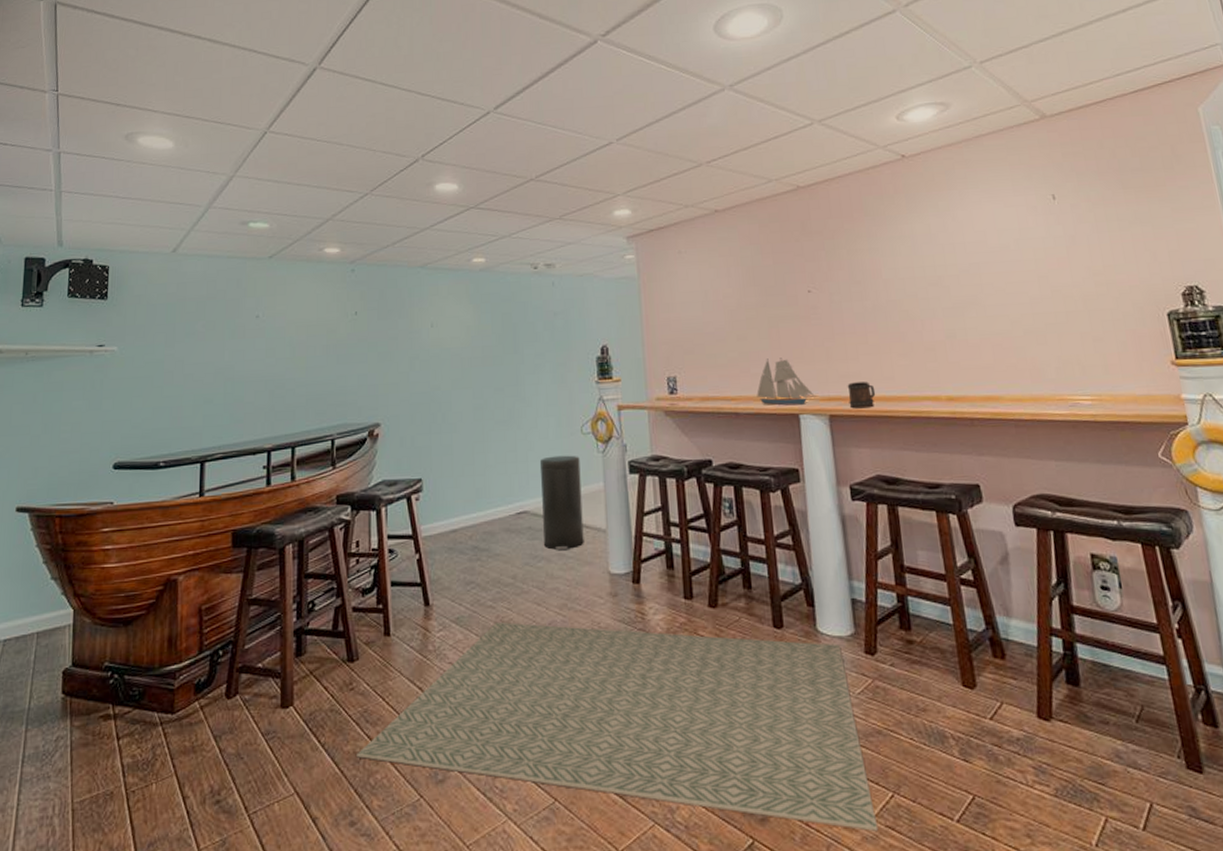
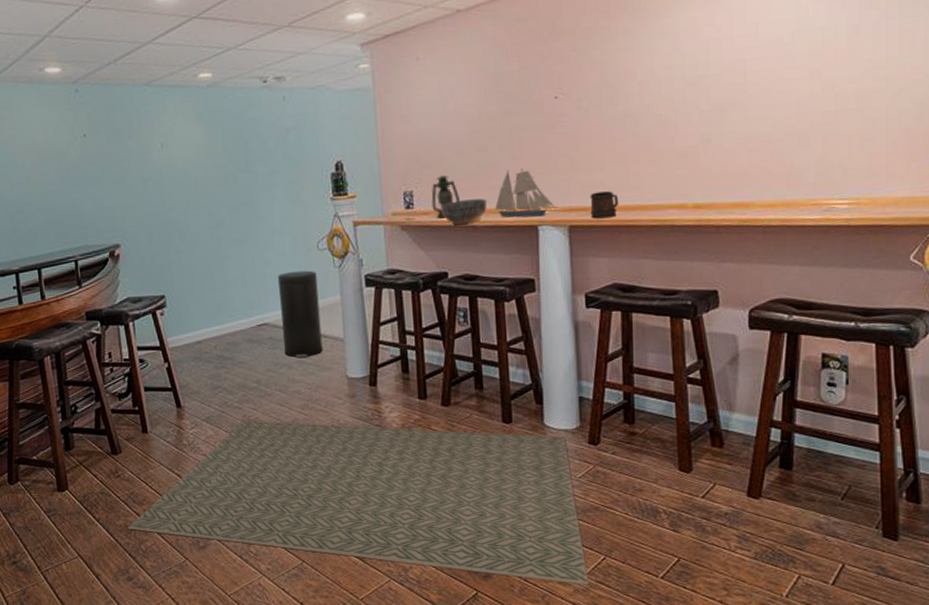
lantern: none [694,362,722,405] -> present [431,175,460,219]
bowl: none [703,386,749,412] -> present [440,198,488,225]

